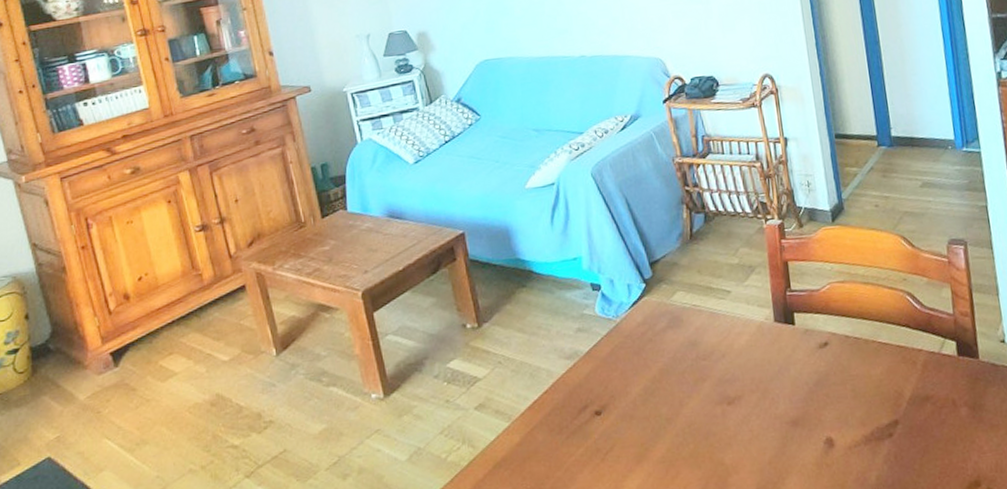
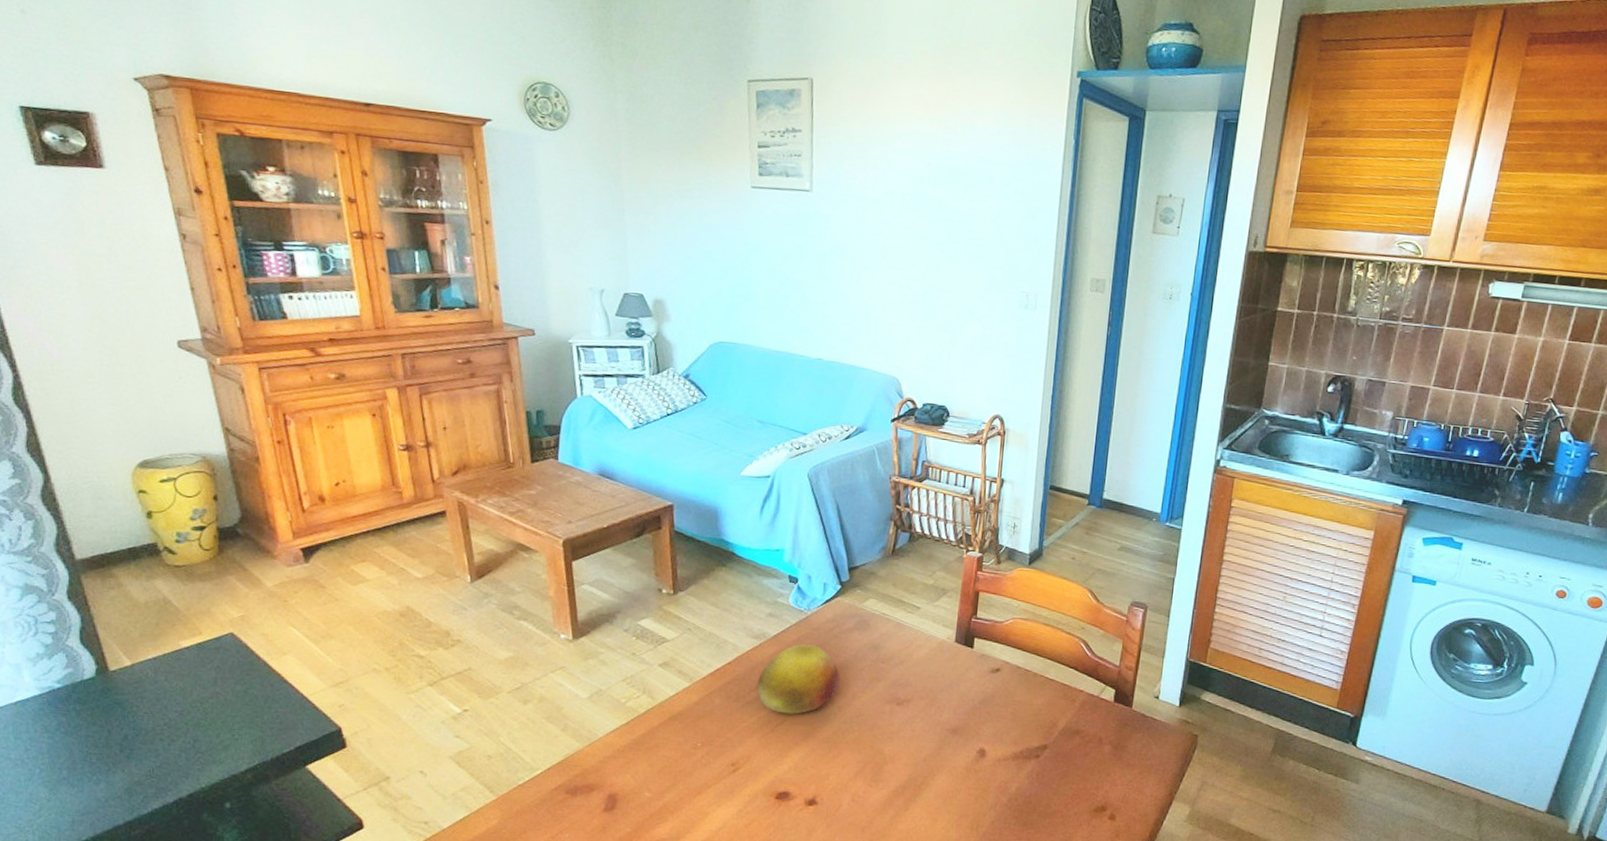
fruit: none [577,354,664,438] -> present [756,643,840,715]

